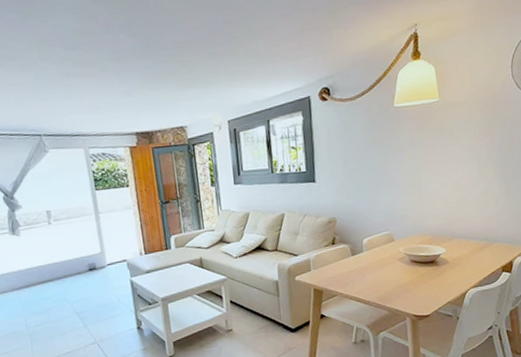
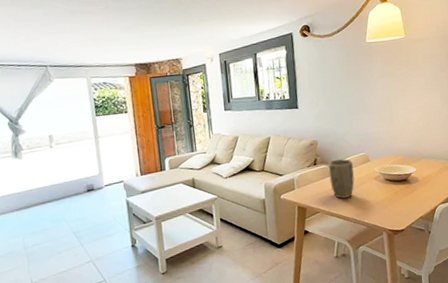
plant pot: none [348,238,377,281] -> present [328,159,355,199]

